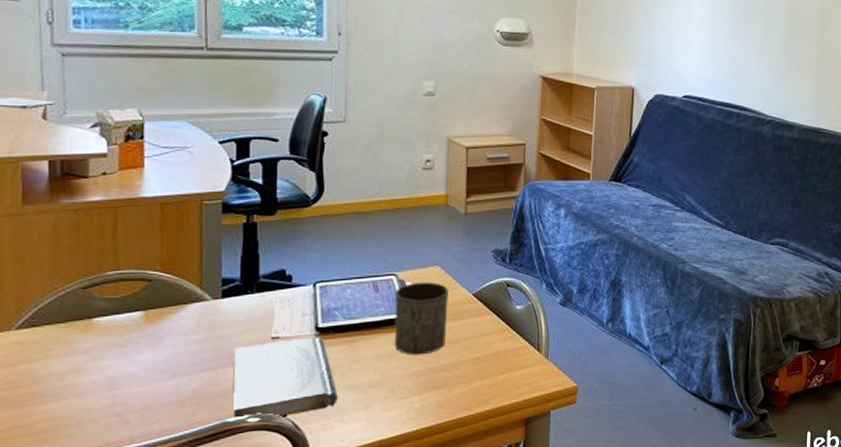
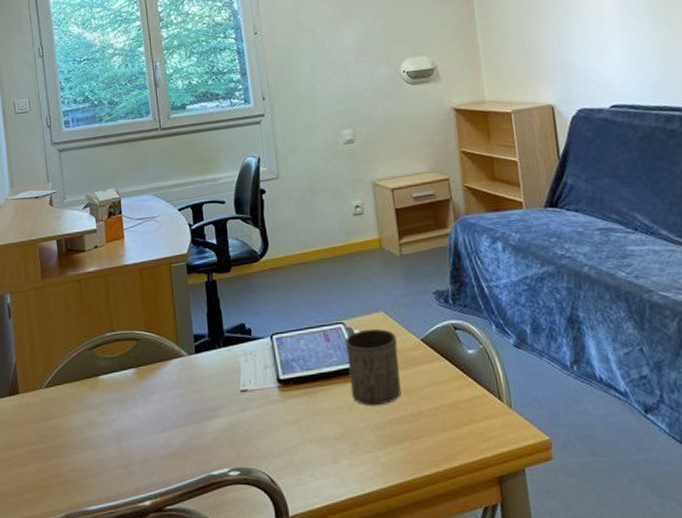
book: present [233,336,338,420] -> none [210,388,306,473]

